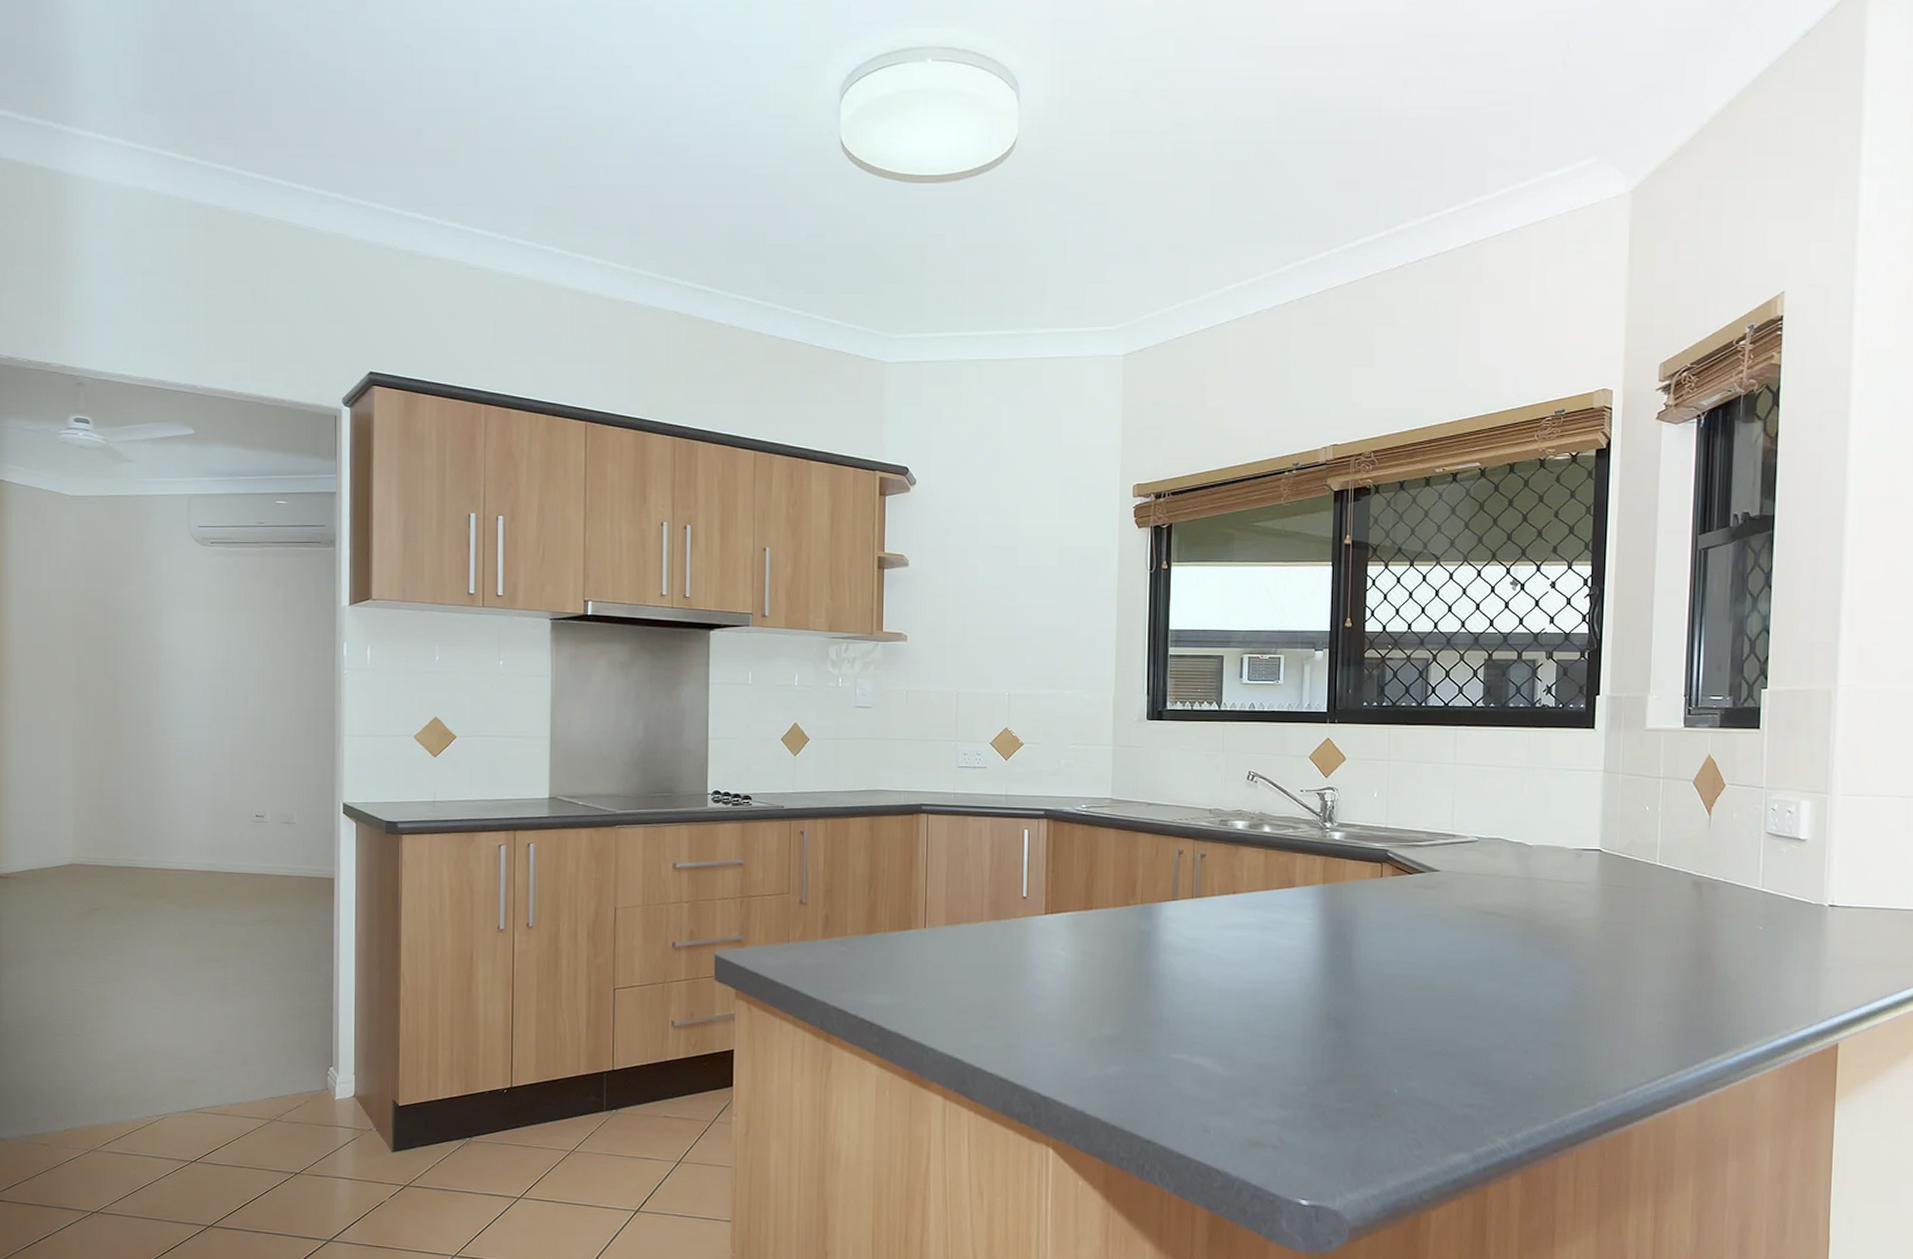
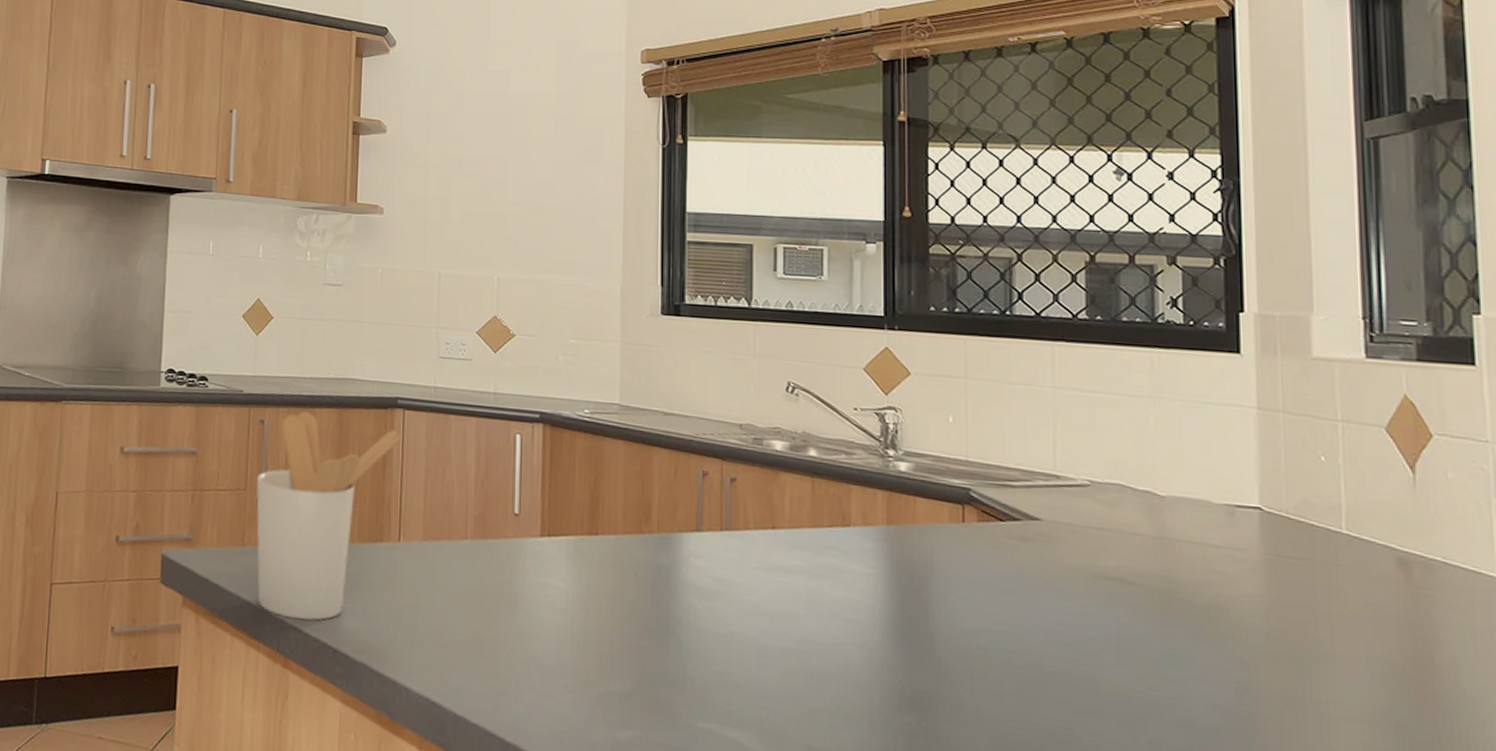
utensil holder: none [798,822,925,1001] -> present [256,412,401,621]

